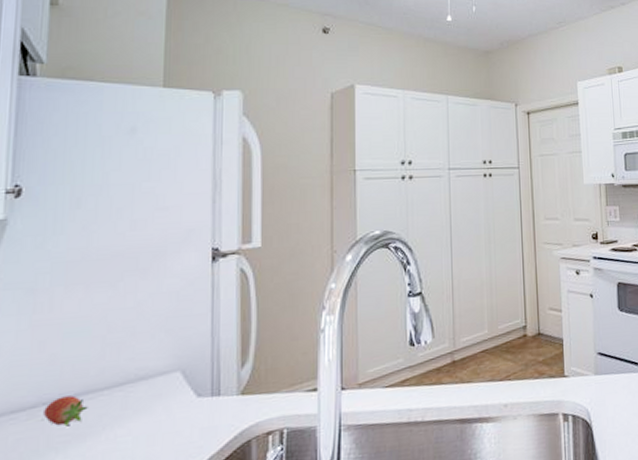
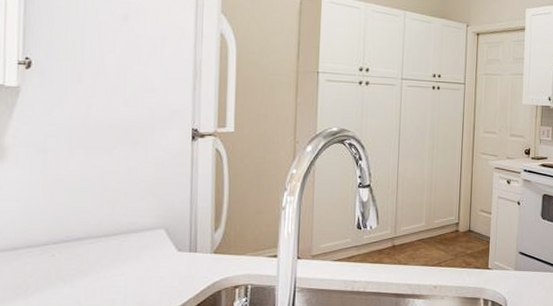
fruit: present [43,395,88,427] -> none [54,239,89,263]

